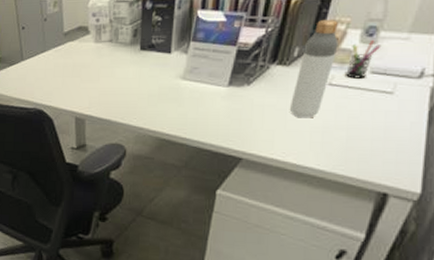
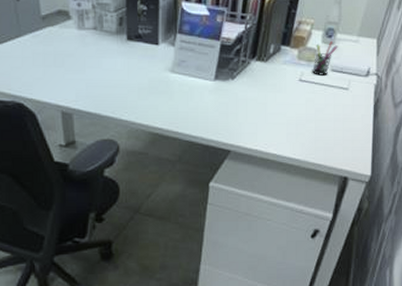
bottle: present [289,20,339,118] -> none [268,20,305,112]

